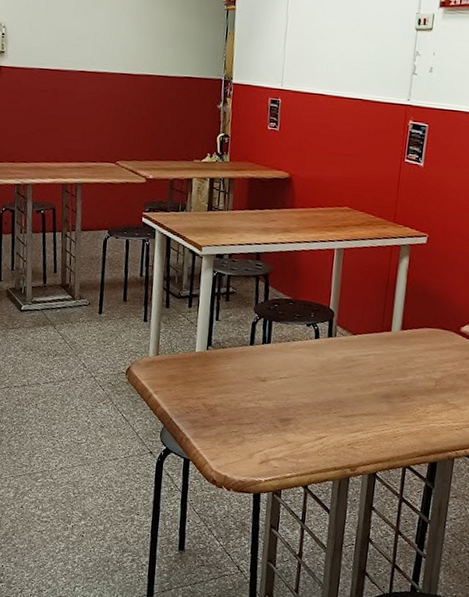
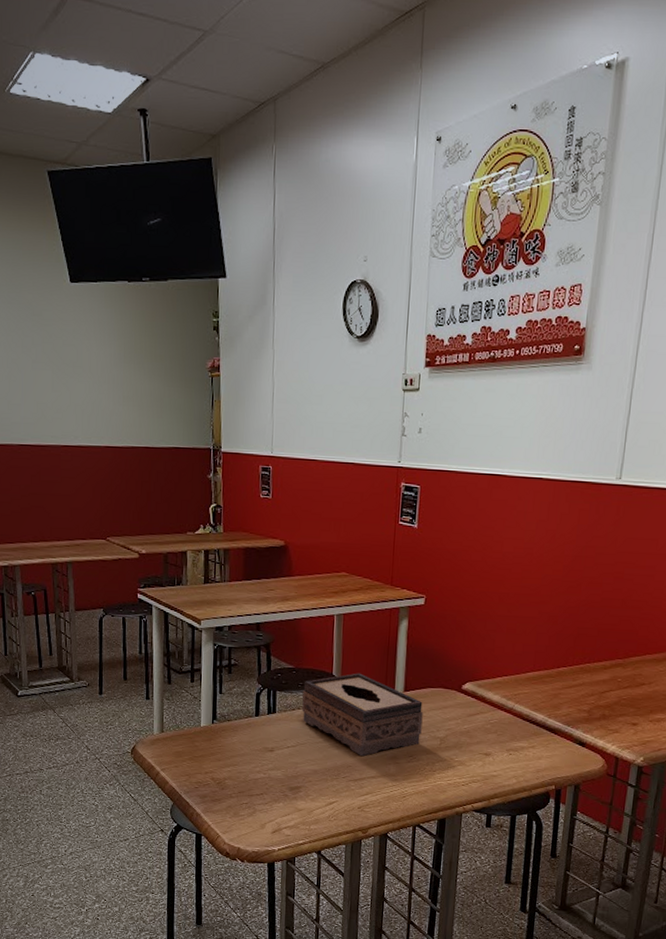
tissue box: none [297,308,419,393] -> present [302,673,423,757]

